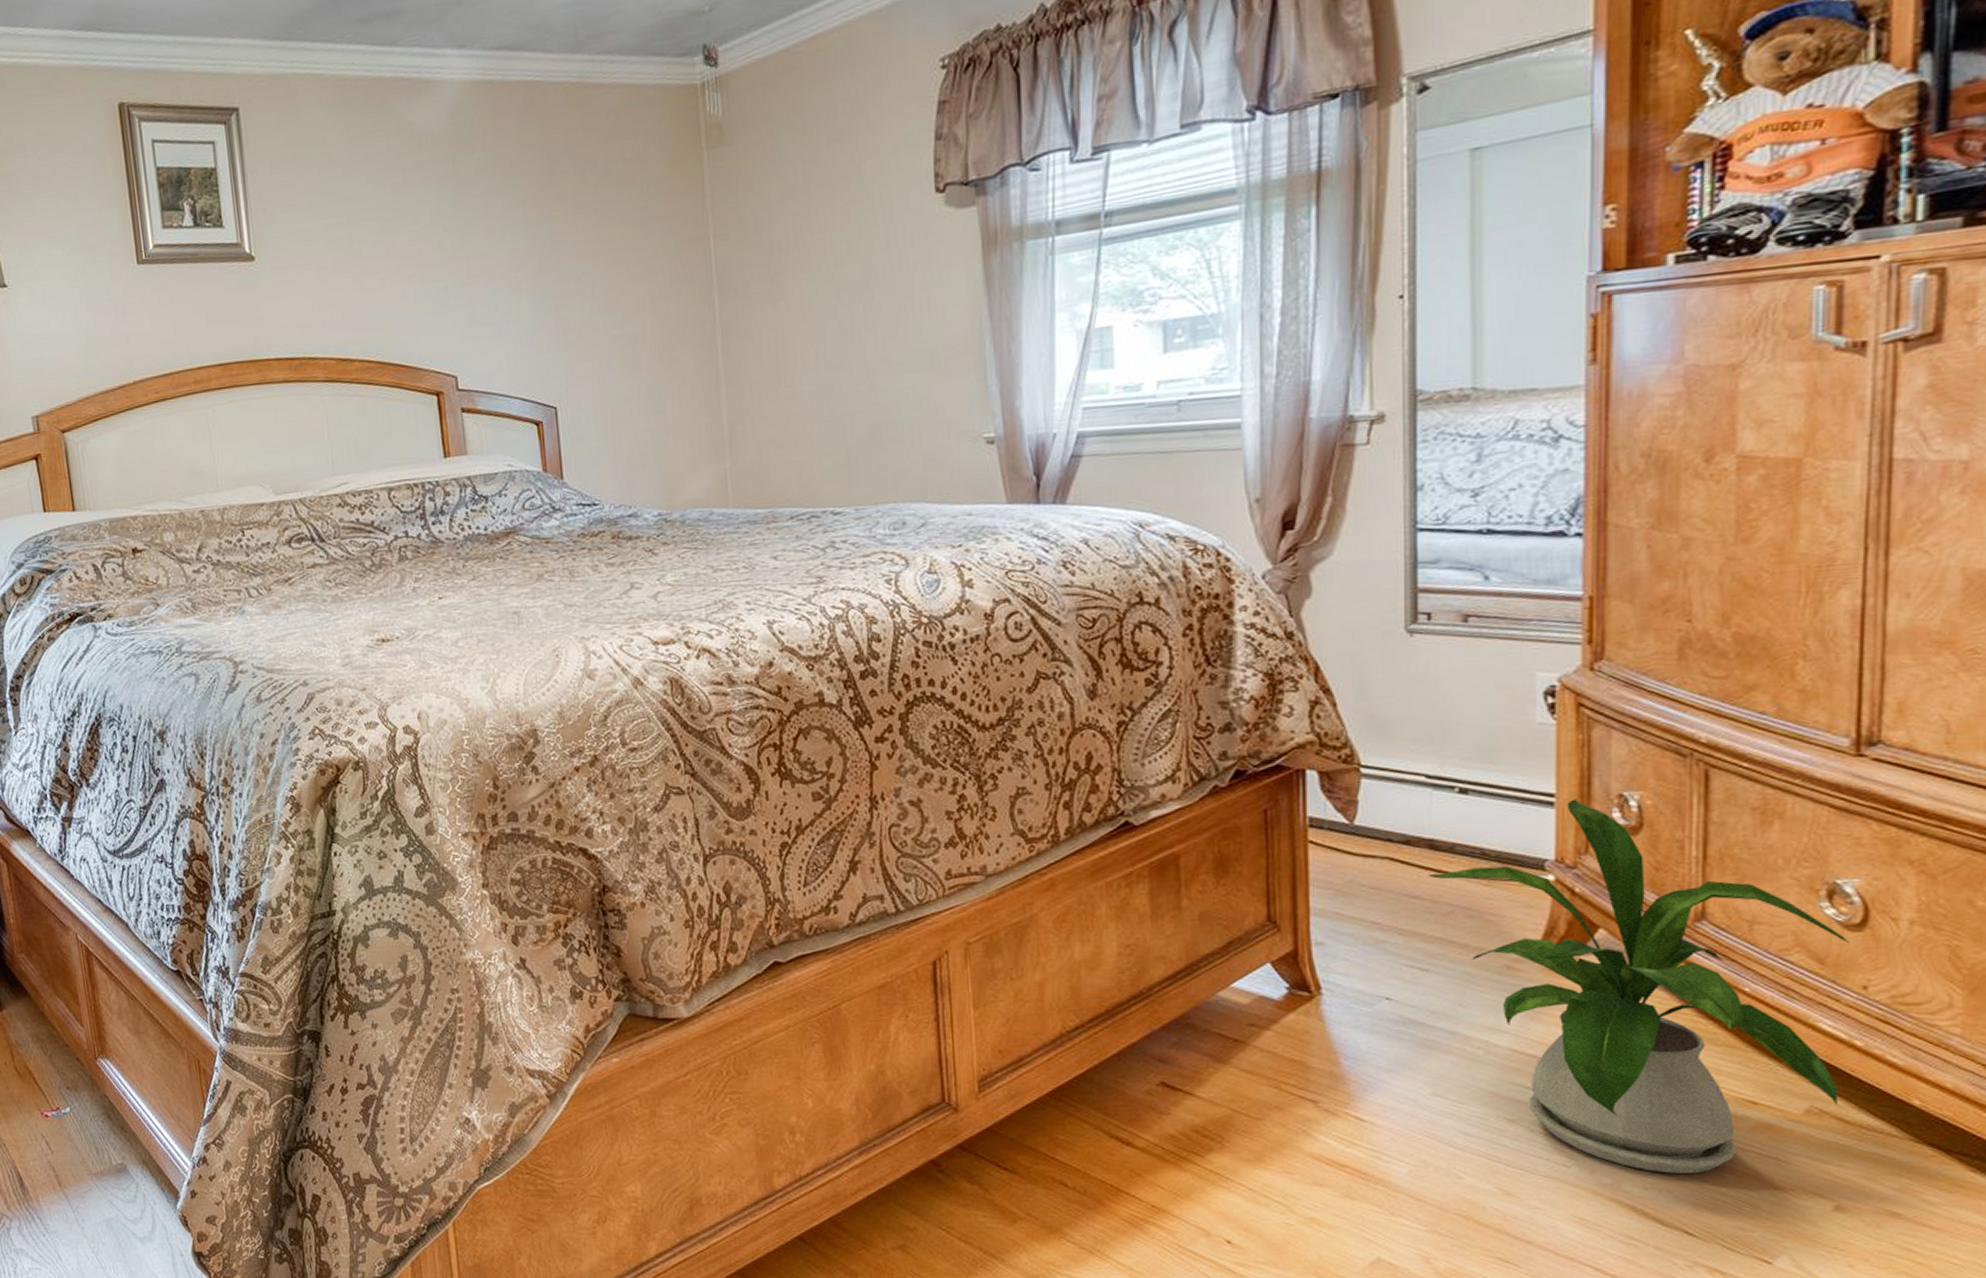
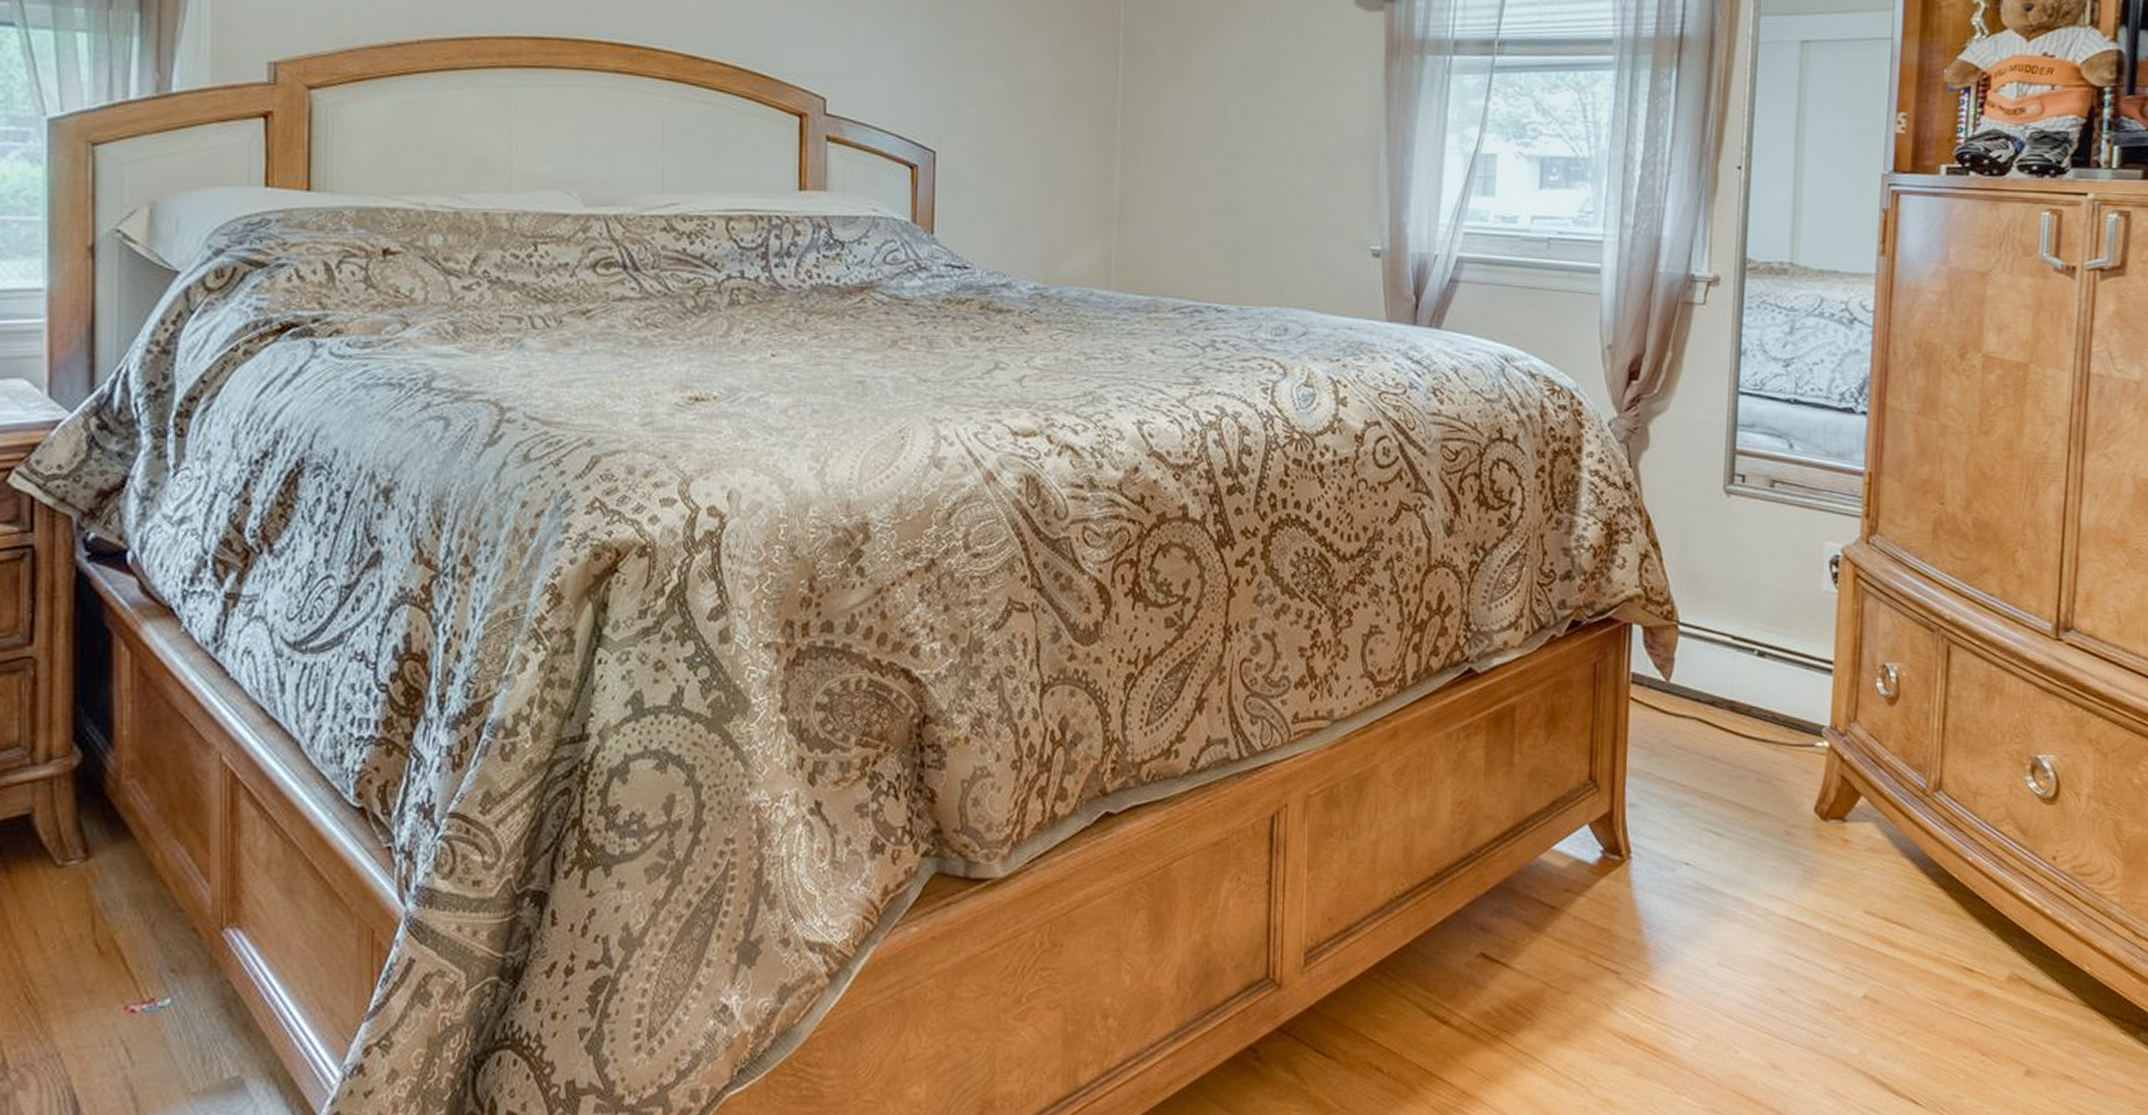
house plant: present [1428,799,1850,1175] -> none [1728,667,2045,1043]

